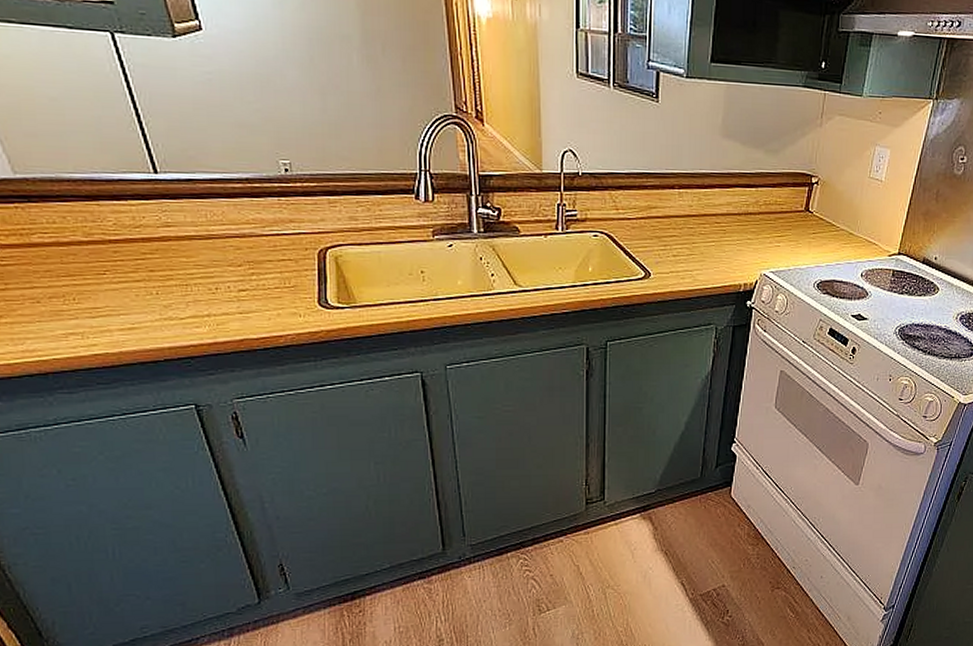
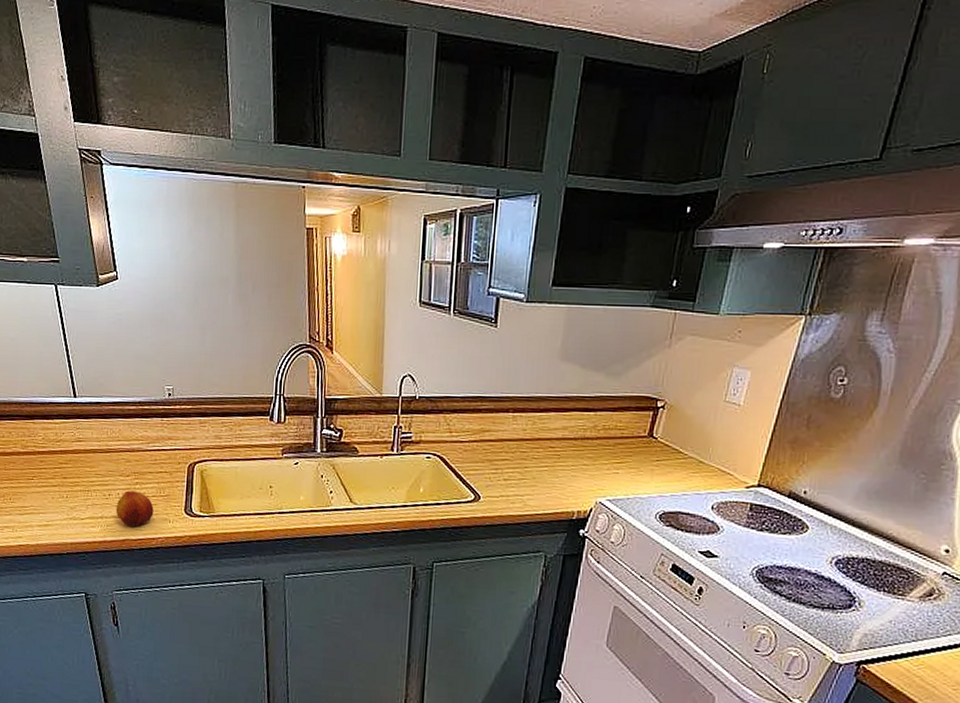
fruit: none [227,282,278,324] -> present [115,490,154,527]

